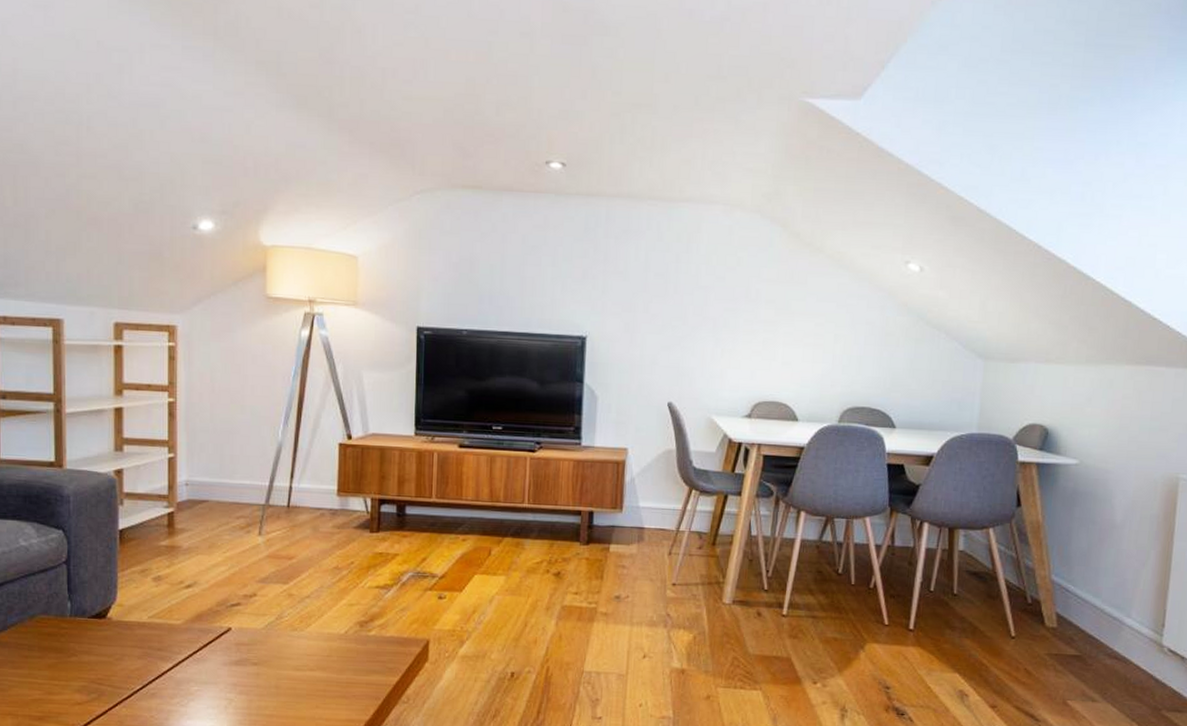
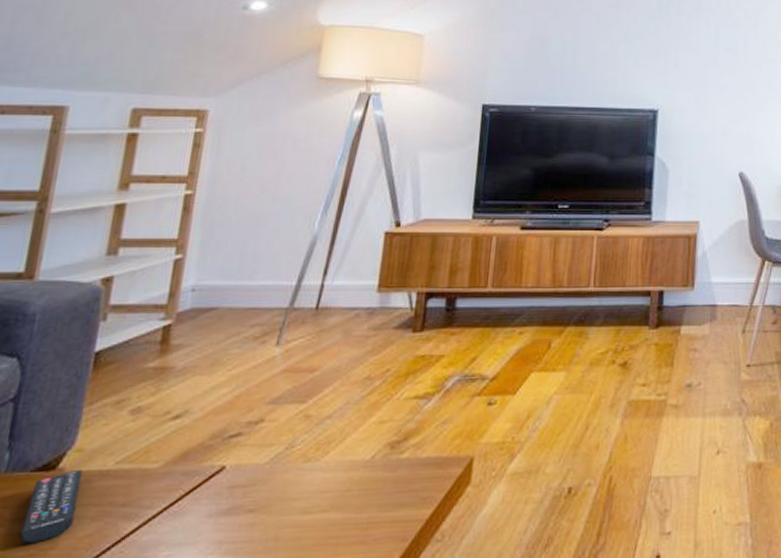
remote control: none [89,620,125,671] -> present [19,470,83,544]

